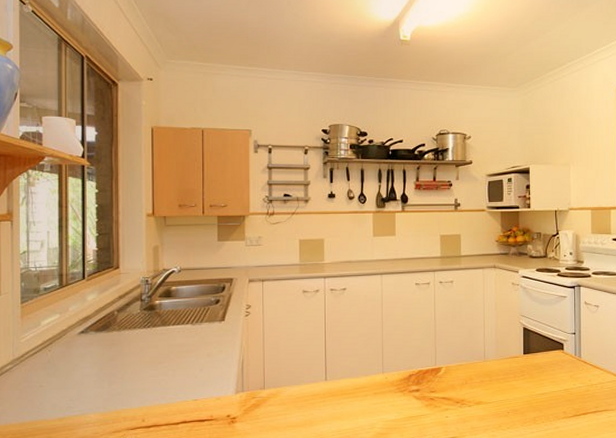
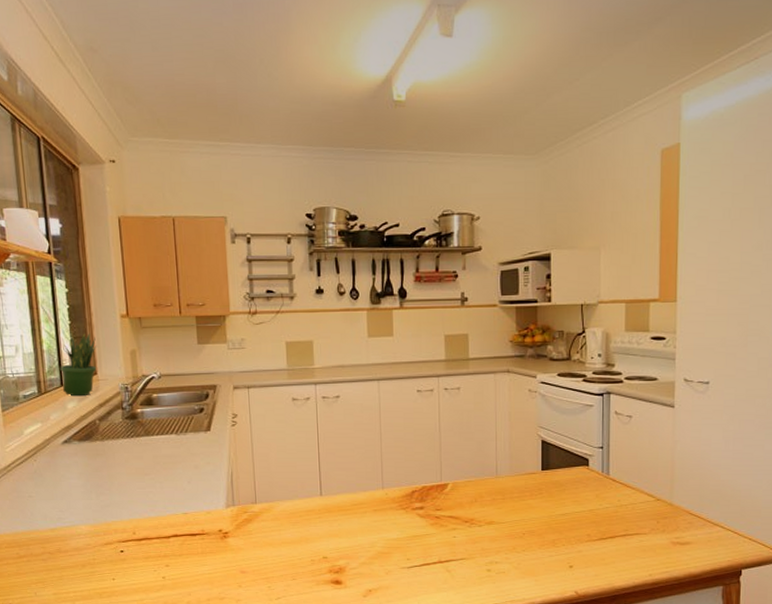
planter: none [83,229,122,288] -> present [60,332,97,396]

